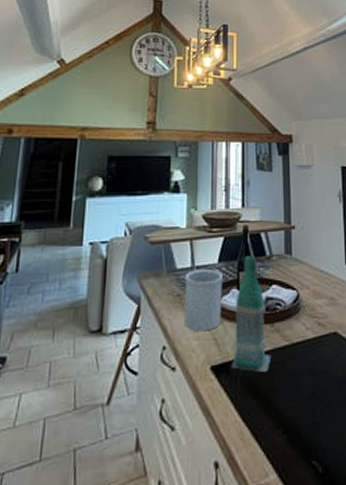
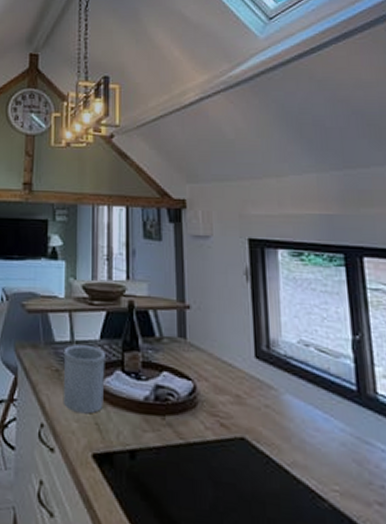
bottle: present [230,255,272,372] -> none [115,334,163,471]

